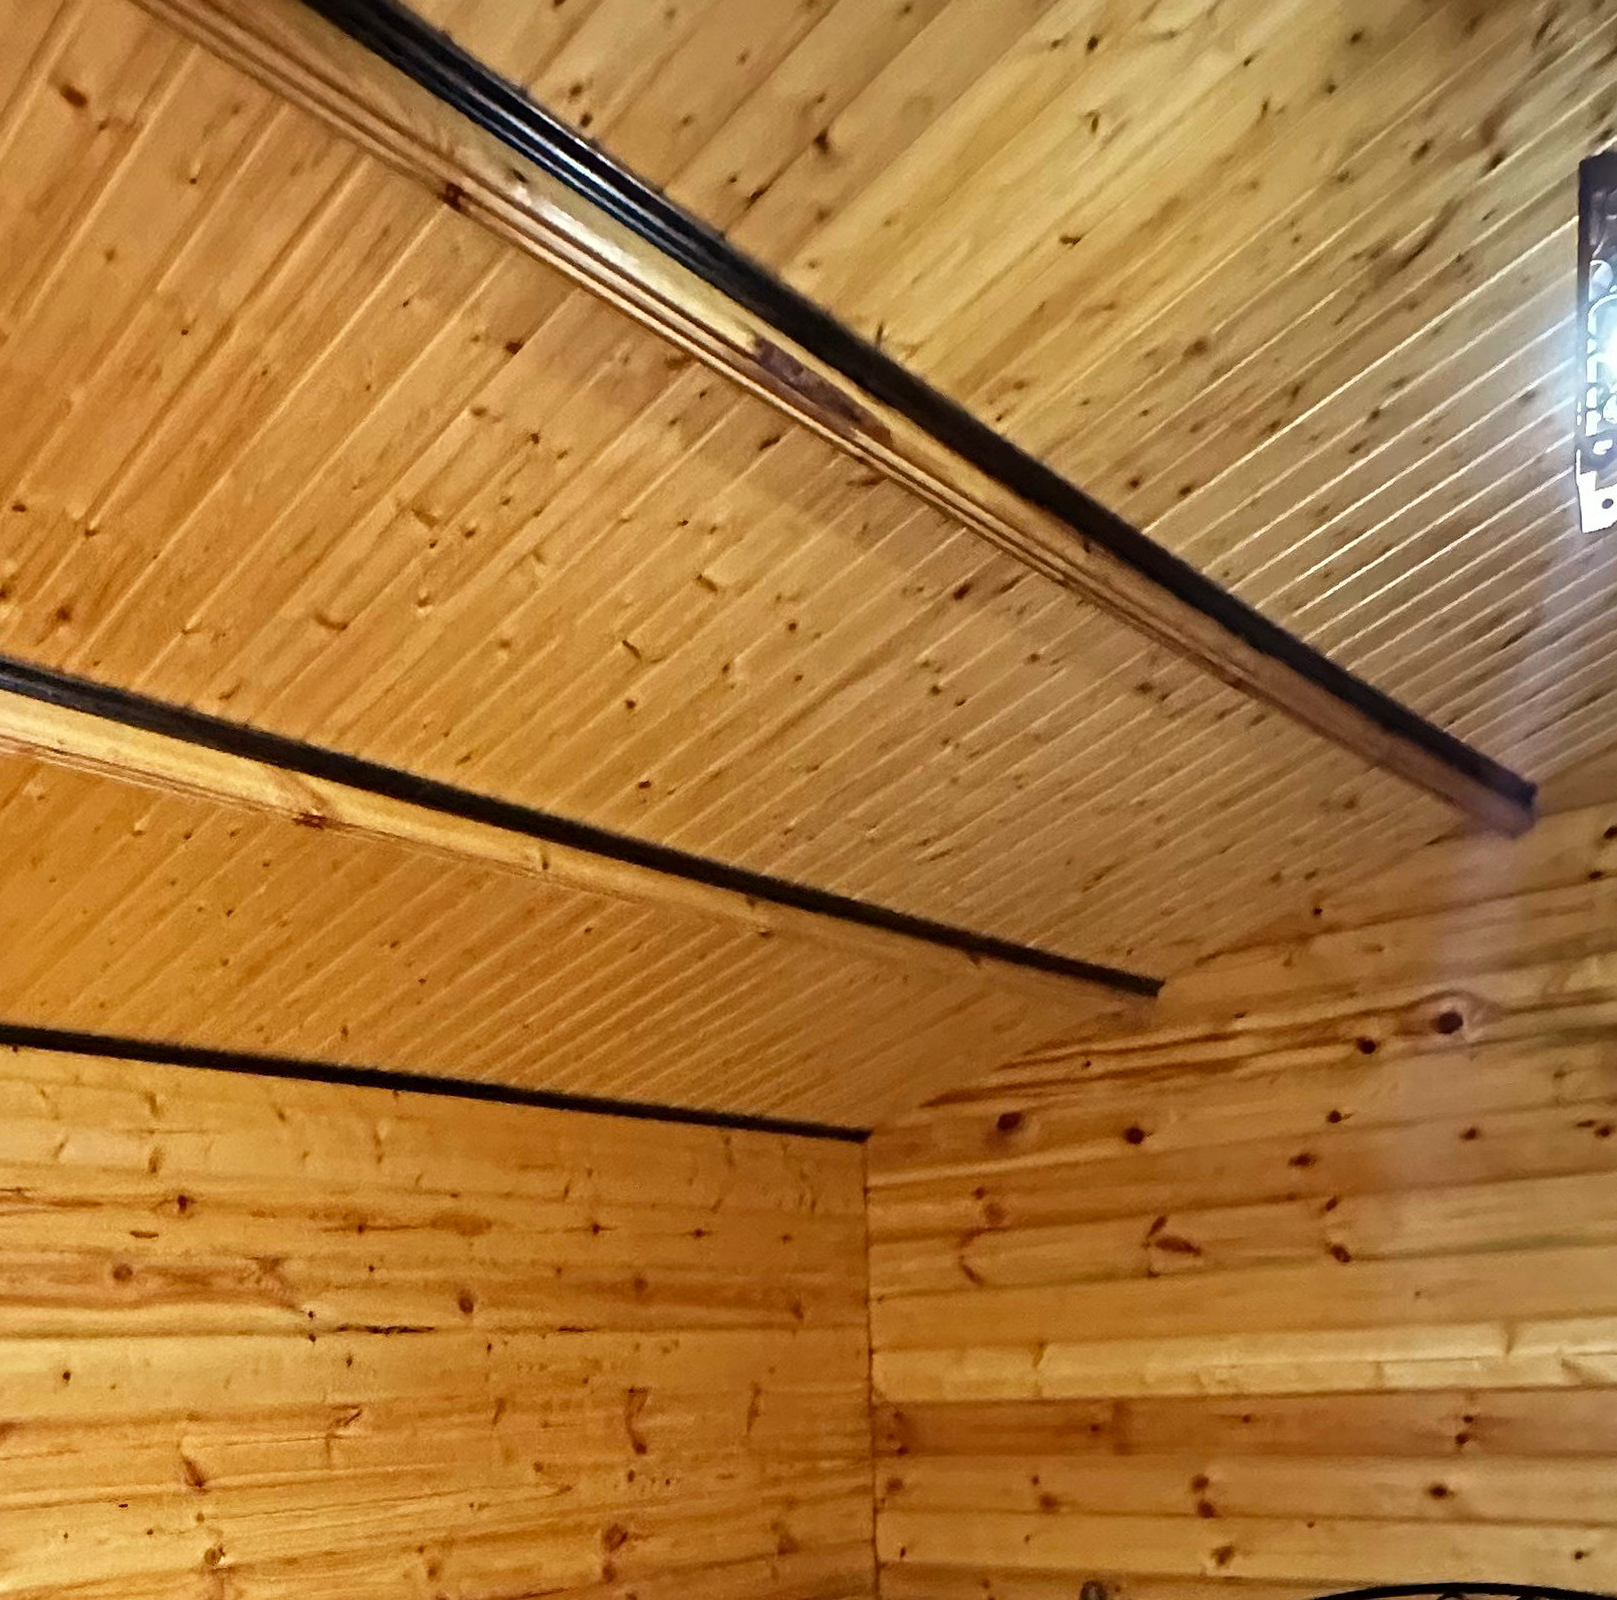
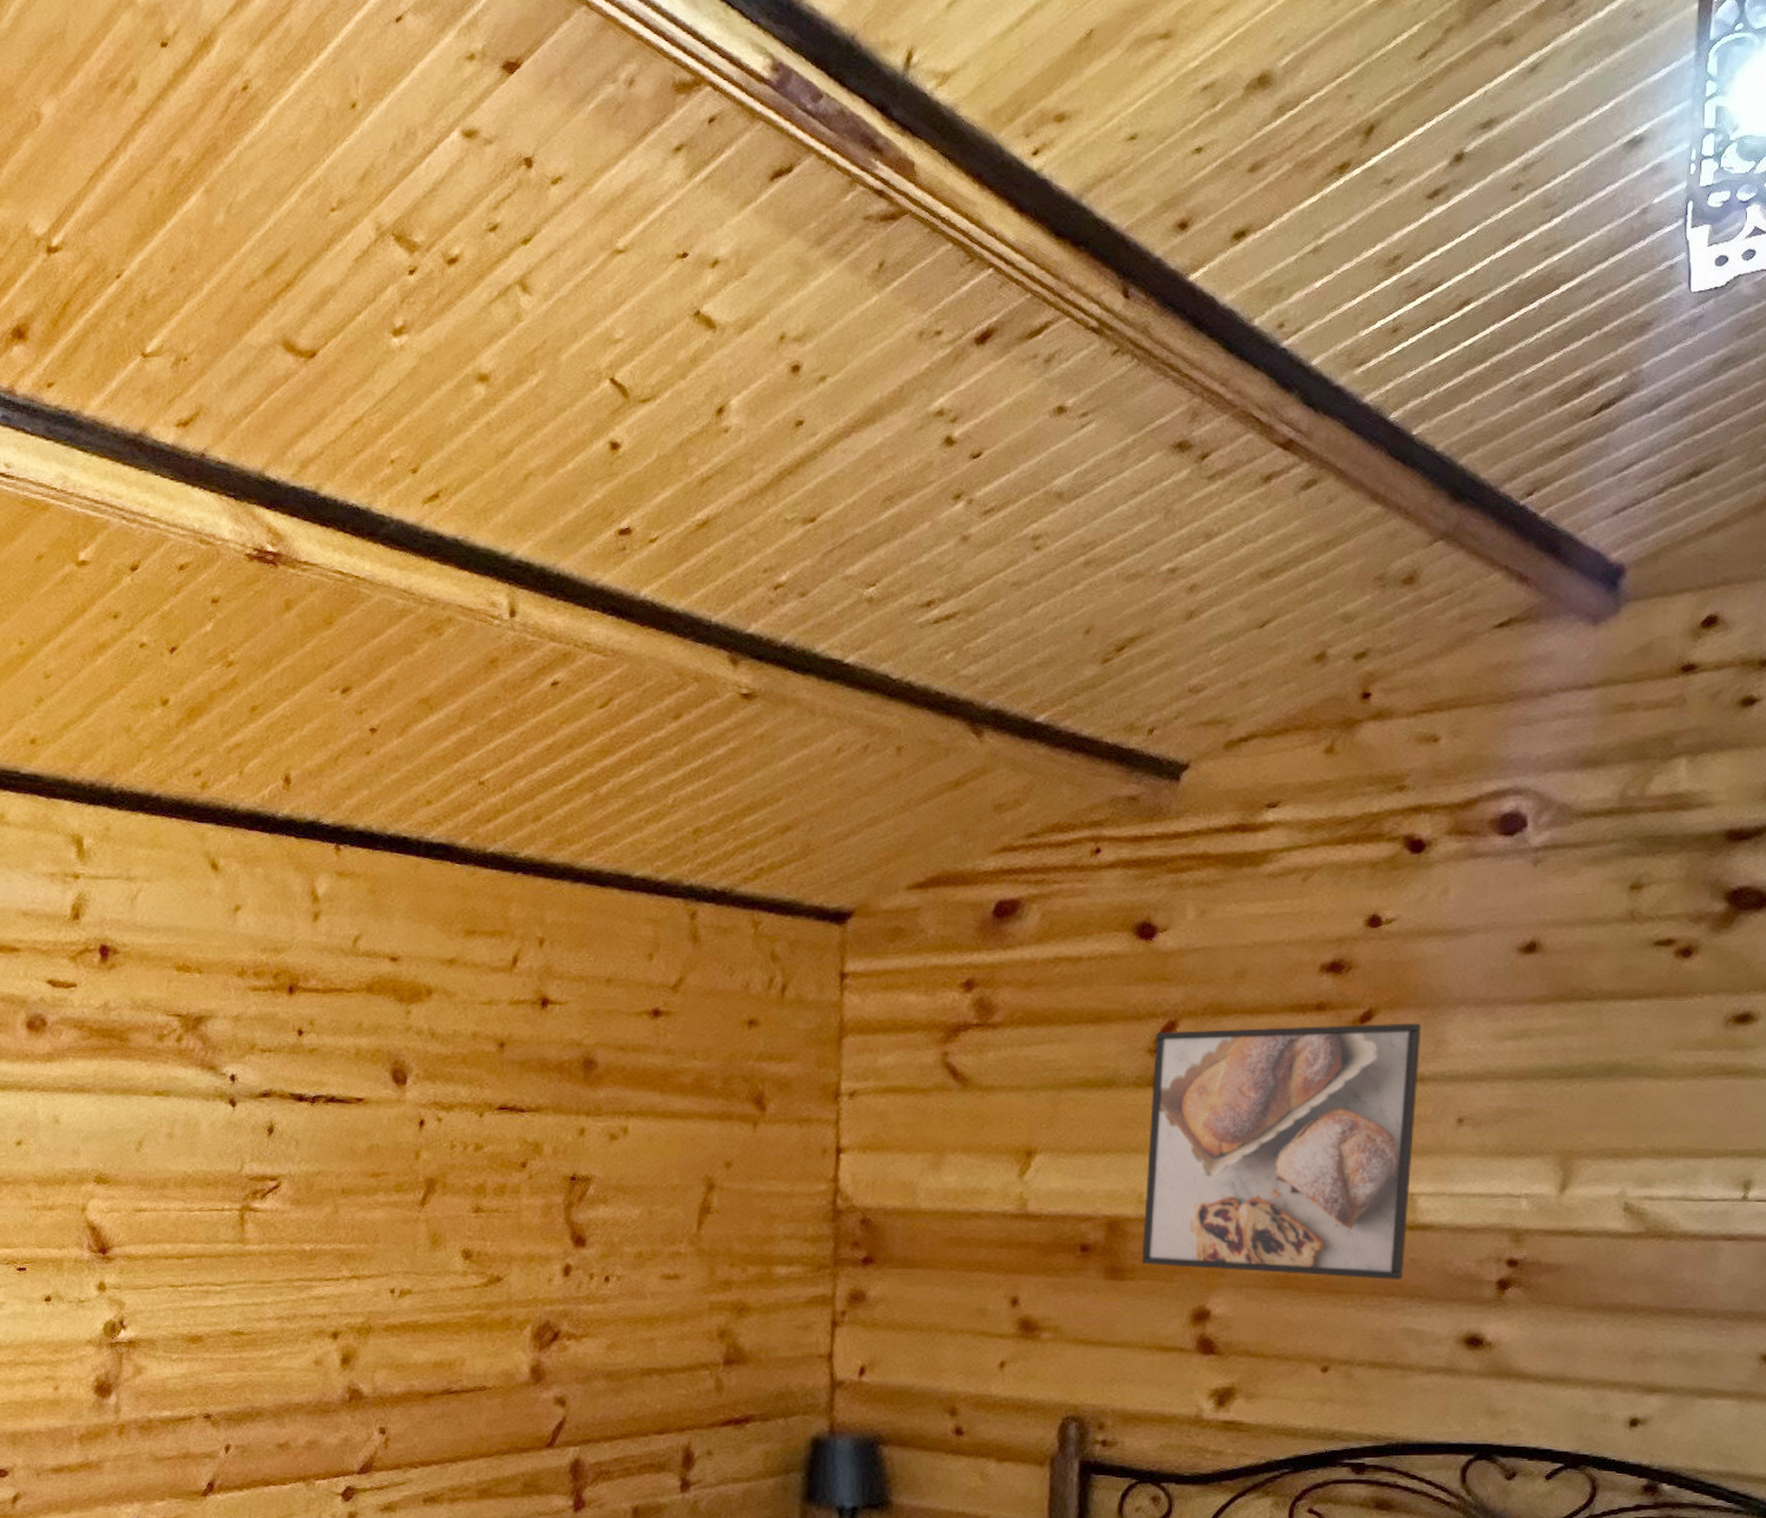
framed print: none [1145,1207,1380,1441] -> present [1141,1023,1422,1281]

